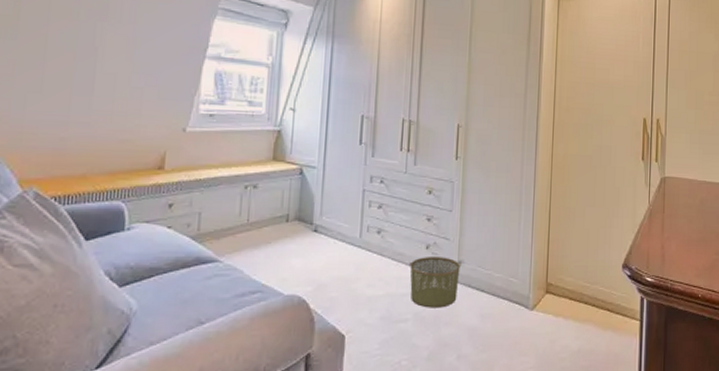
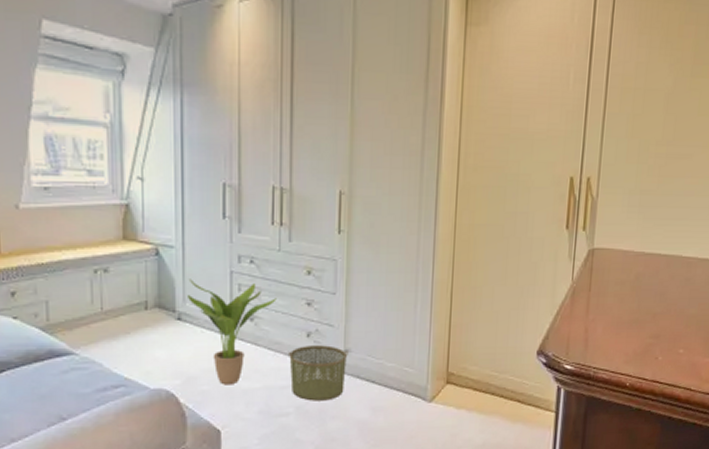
potted plant: none [323,195,401,292] -> present [186,279,277,385]

